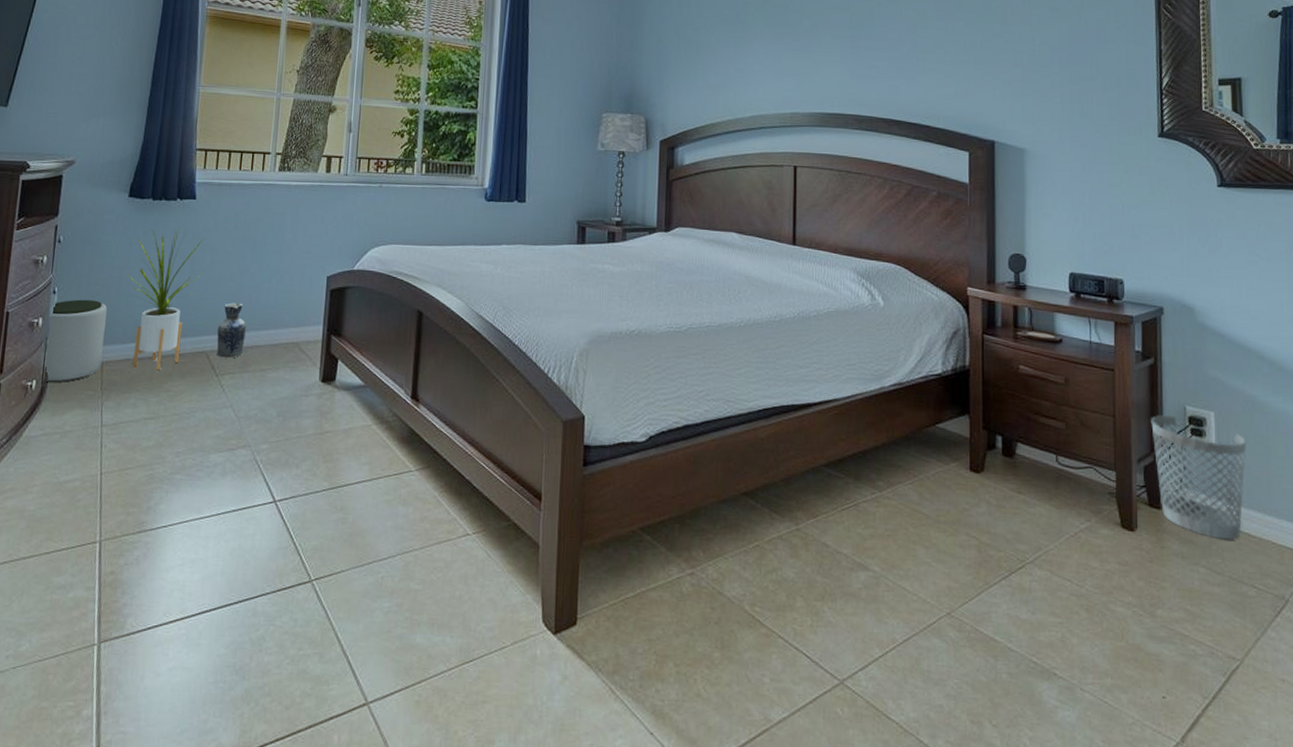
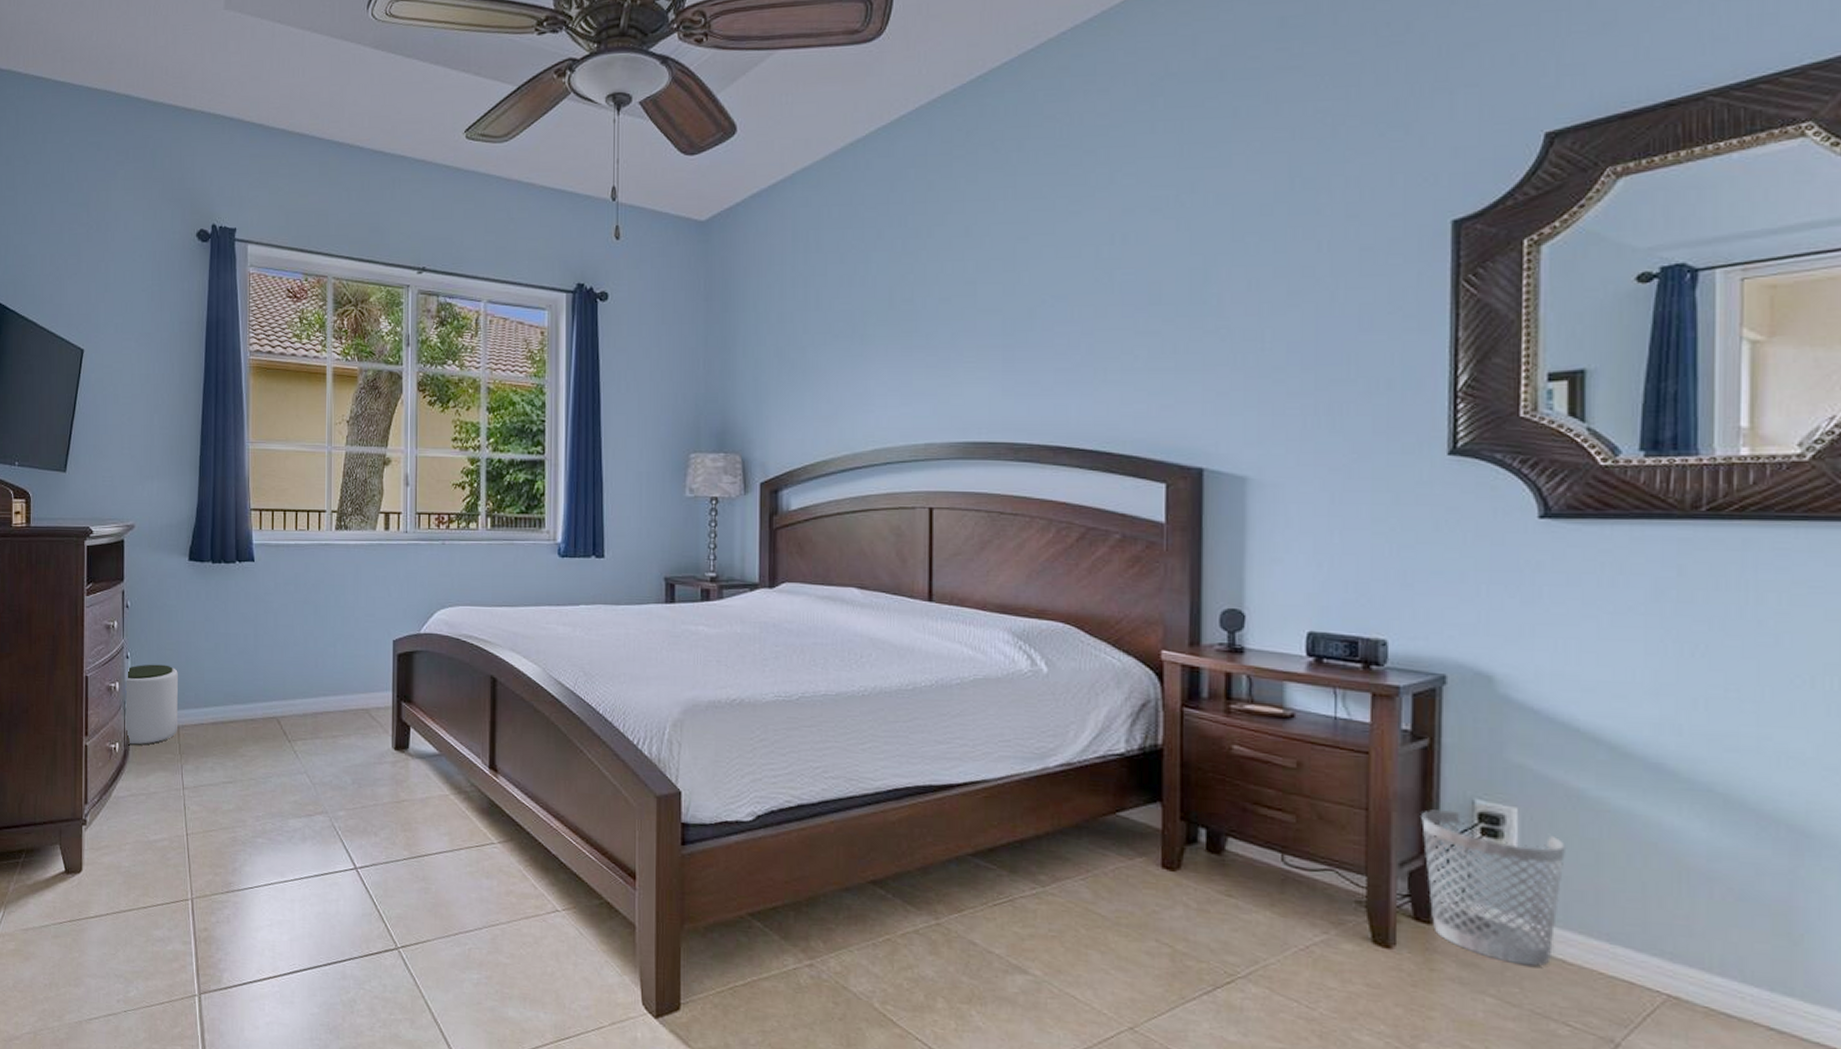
house plant: present [128,227,206,371] -> none [194,590,270,736]
ceramic jug: present [217,302,247,359] -> none [286,667,315,724]

